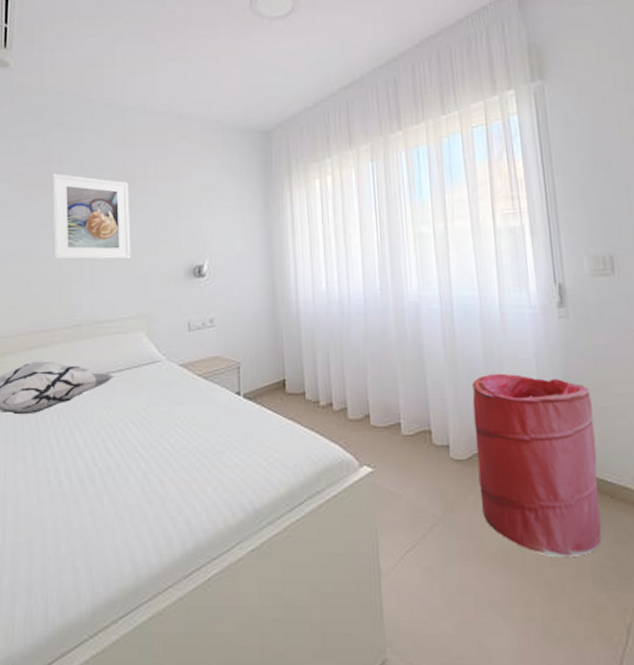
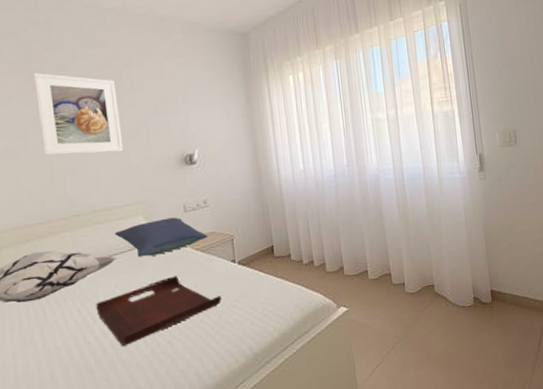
serving tray: none [89,404,222,478] -> present [96,276,221,346]
pillow: none [114,336,212,378] -> present [114,217,208,258]
laundry hamper: present [472,373,602,556] -> none [420,224,510,353]

